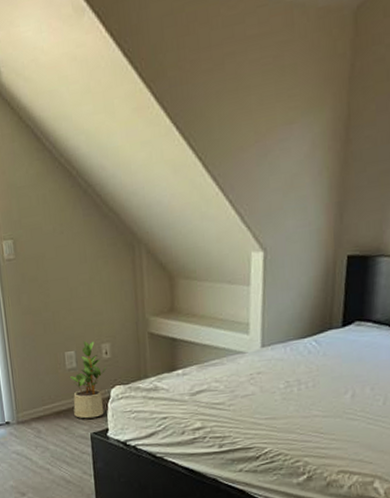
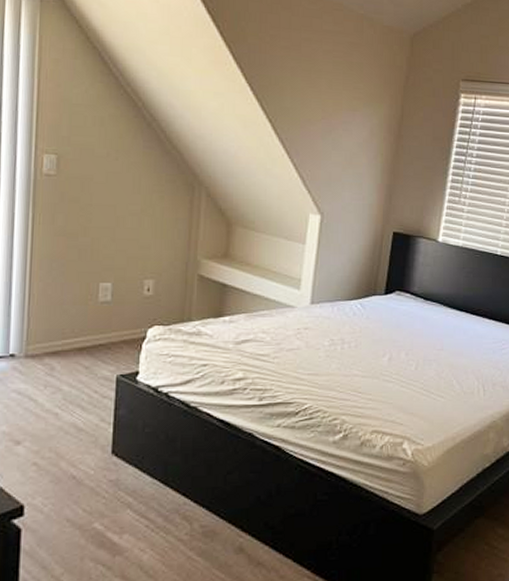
potted plant: present [69,340,108,419] -> none [100,273,148,359]

